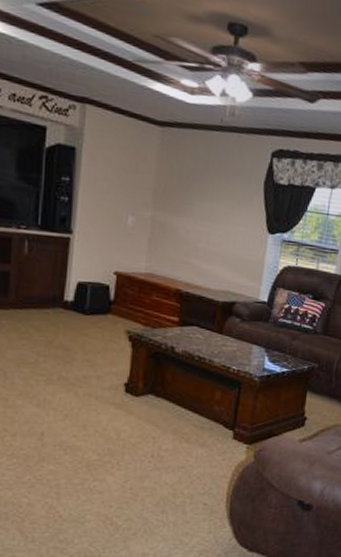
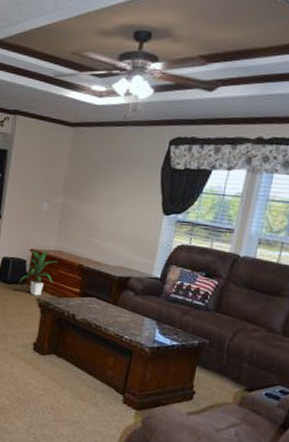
indoor plant: none [101,273,150,328] -> present [19,250,58,296]

